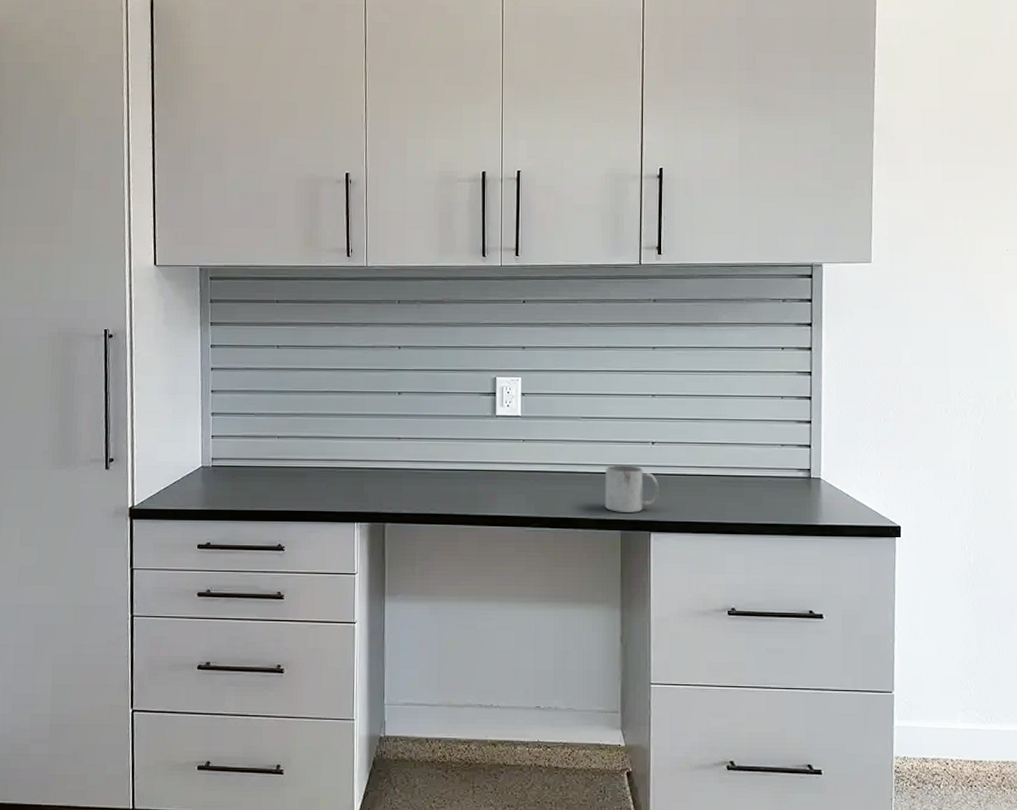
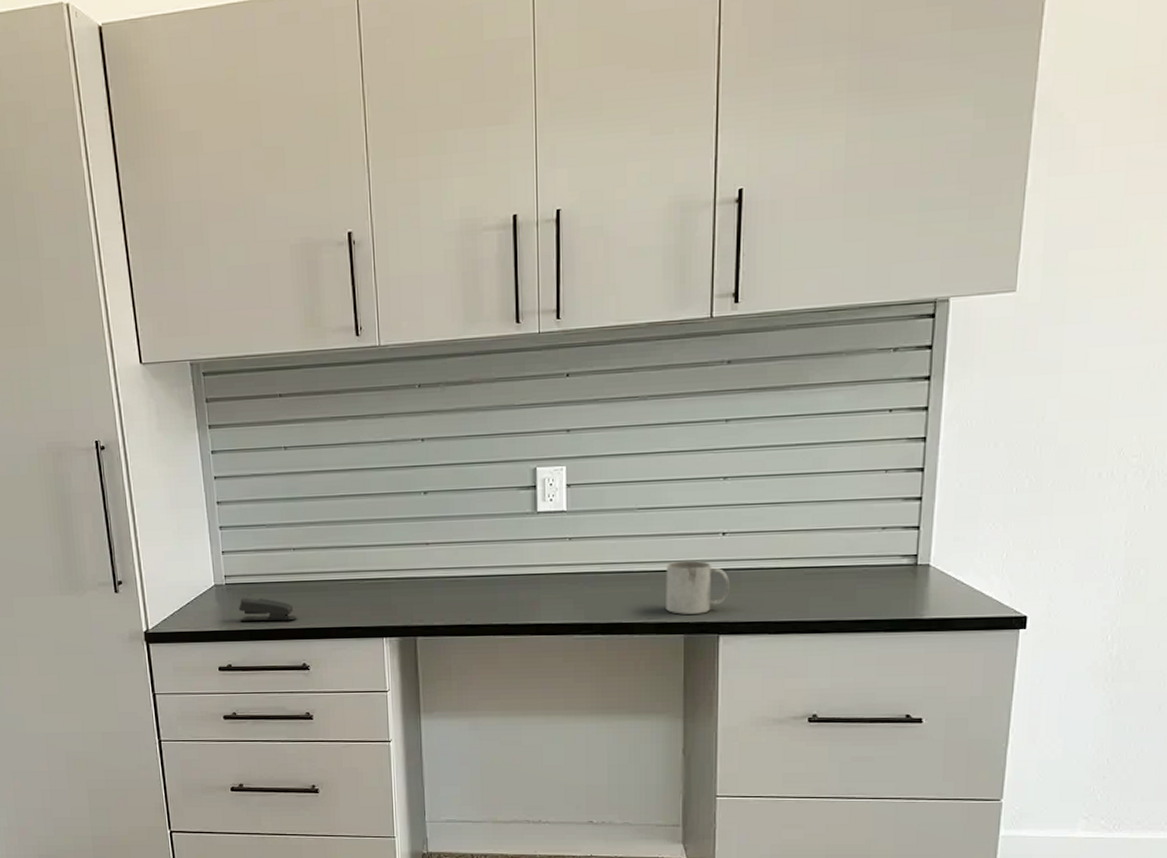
stapler: none [222,480,276,503] -> present [238,597,297,621]

